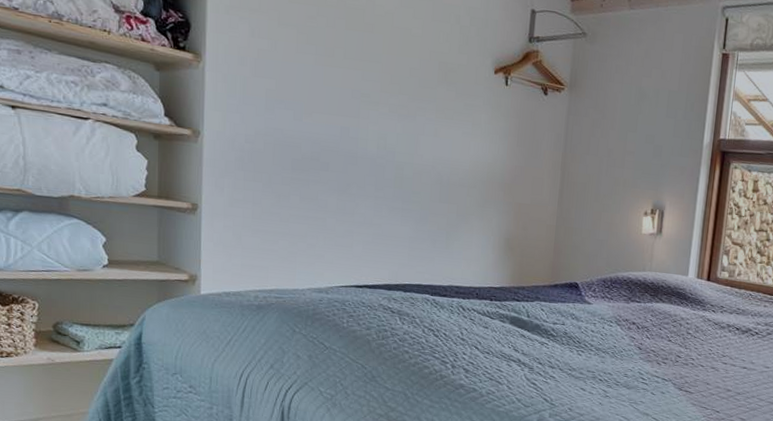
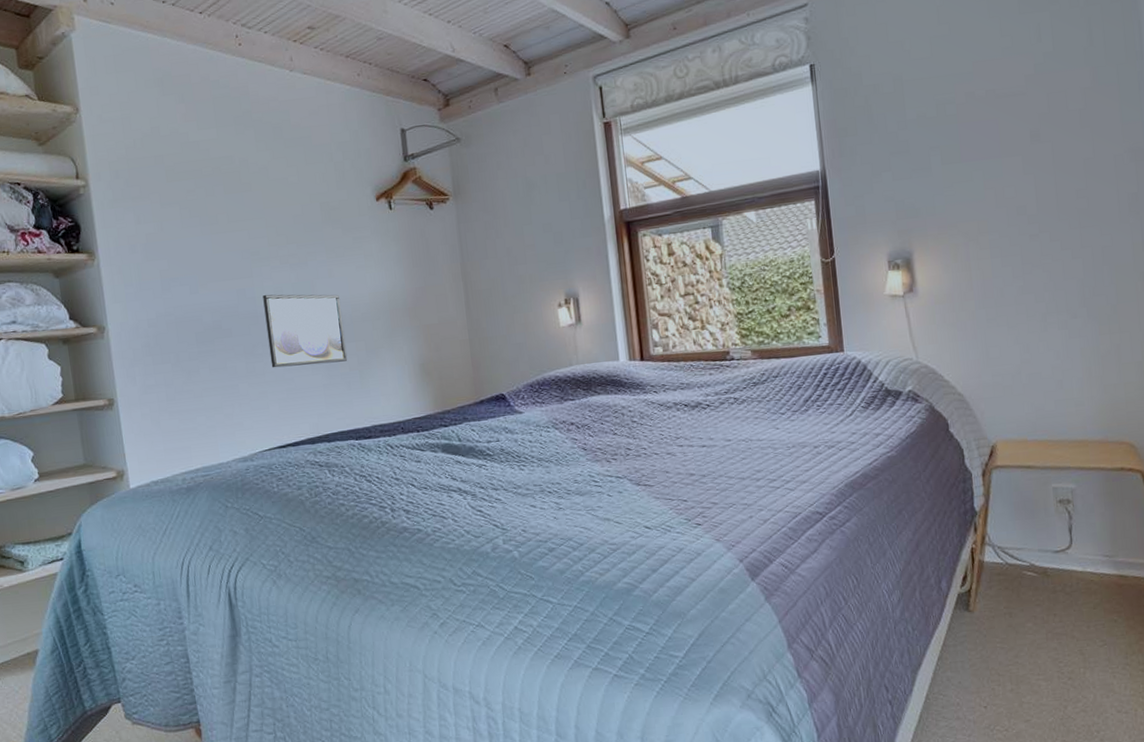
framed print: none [362,137,441,220] -> present [263,294,348,368]

